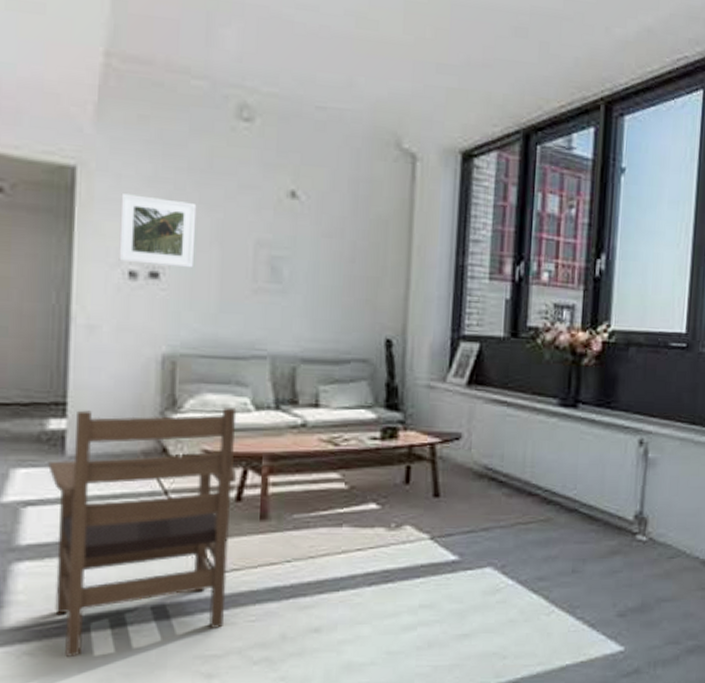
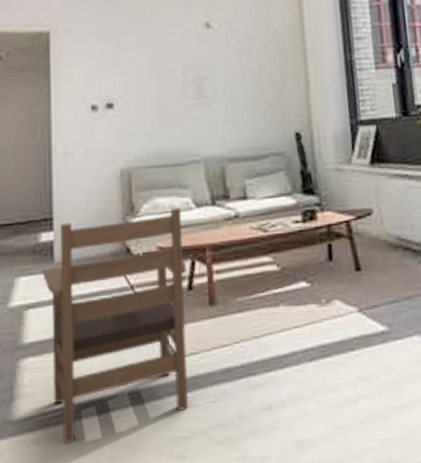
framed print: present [119,194,197,268] -> none [82,44,138,99]

